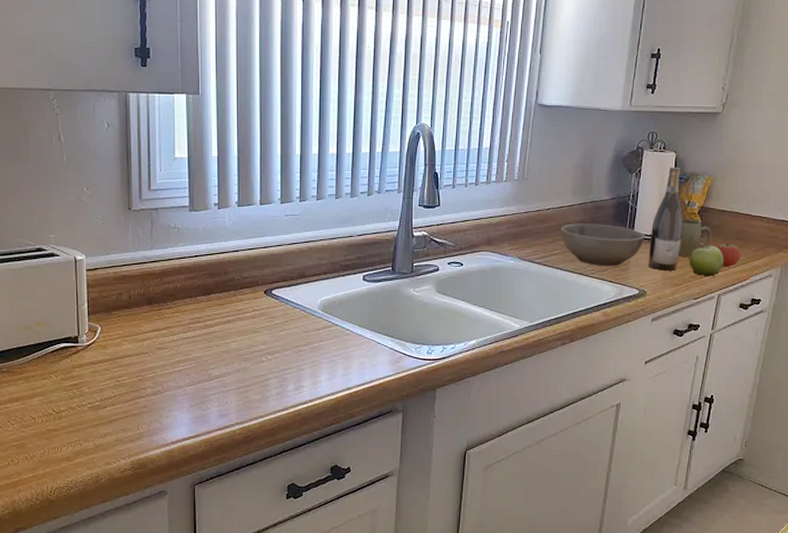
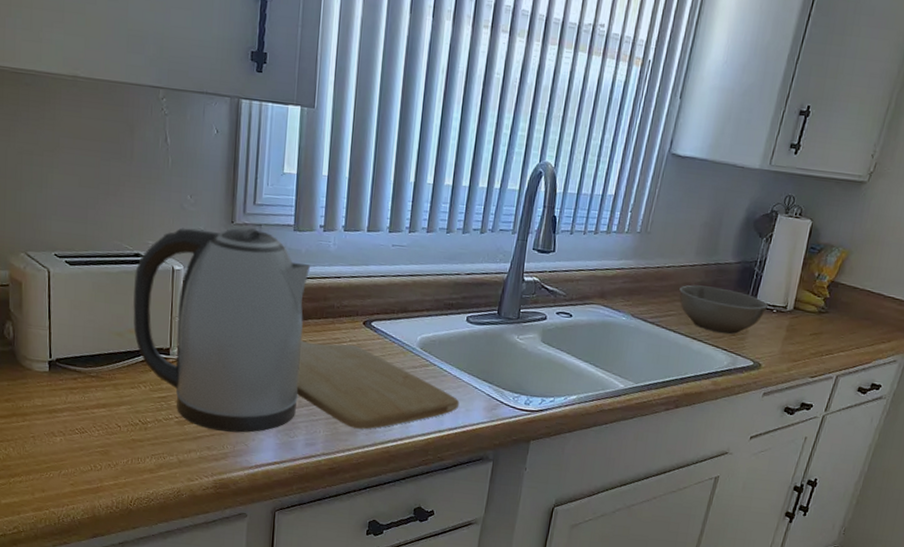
kettle: none [38,213,209,411] -> present [133,227,311,433]
chopping board: none [205,314,365,395] -> present [296,340,460,430]
wine bottle: present [648,167,683,271] -> none [766,235,815,346]
mug: present [679,218,712,257] -> none [800,291,840,333]
fruit: present [689,245,724,277] -> none [810,321,848,356]
tomato: present [713,240,741,266] -> none [839,318,868,348]

